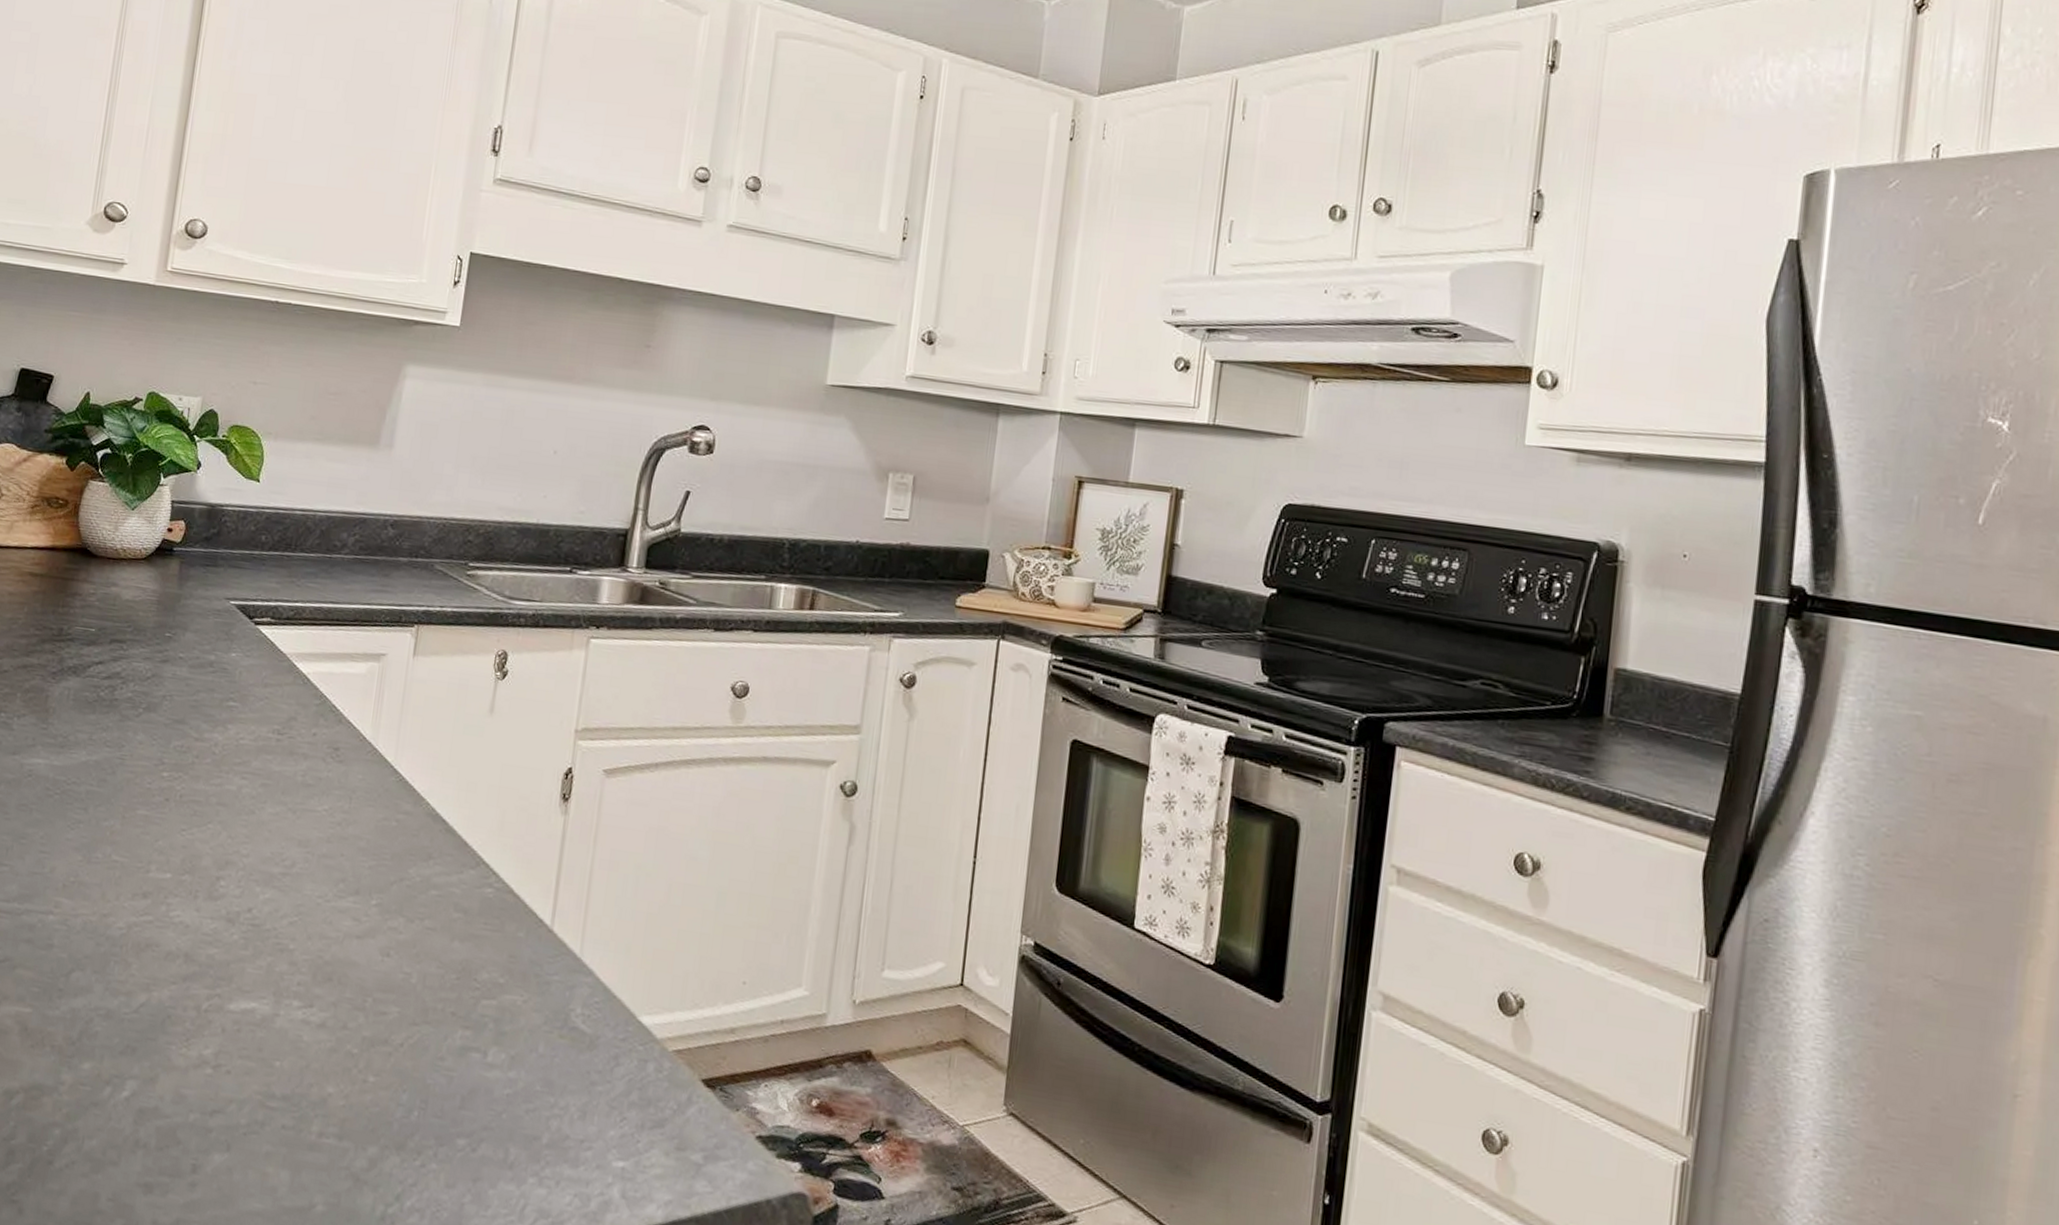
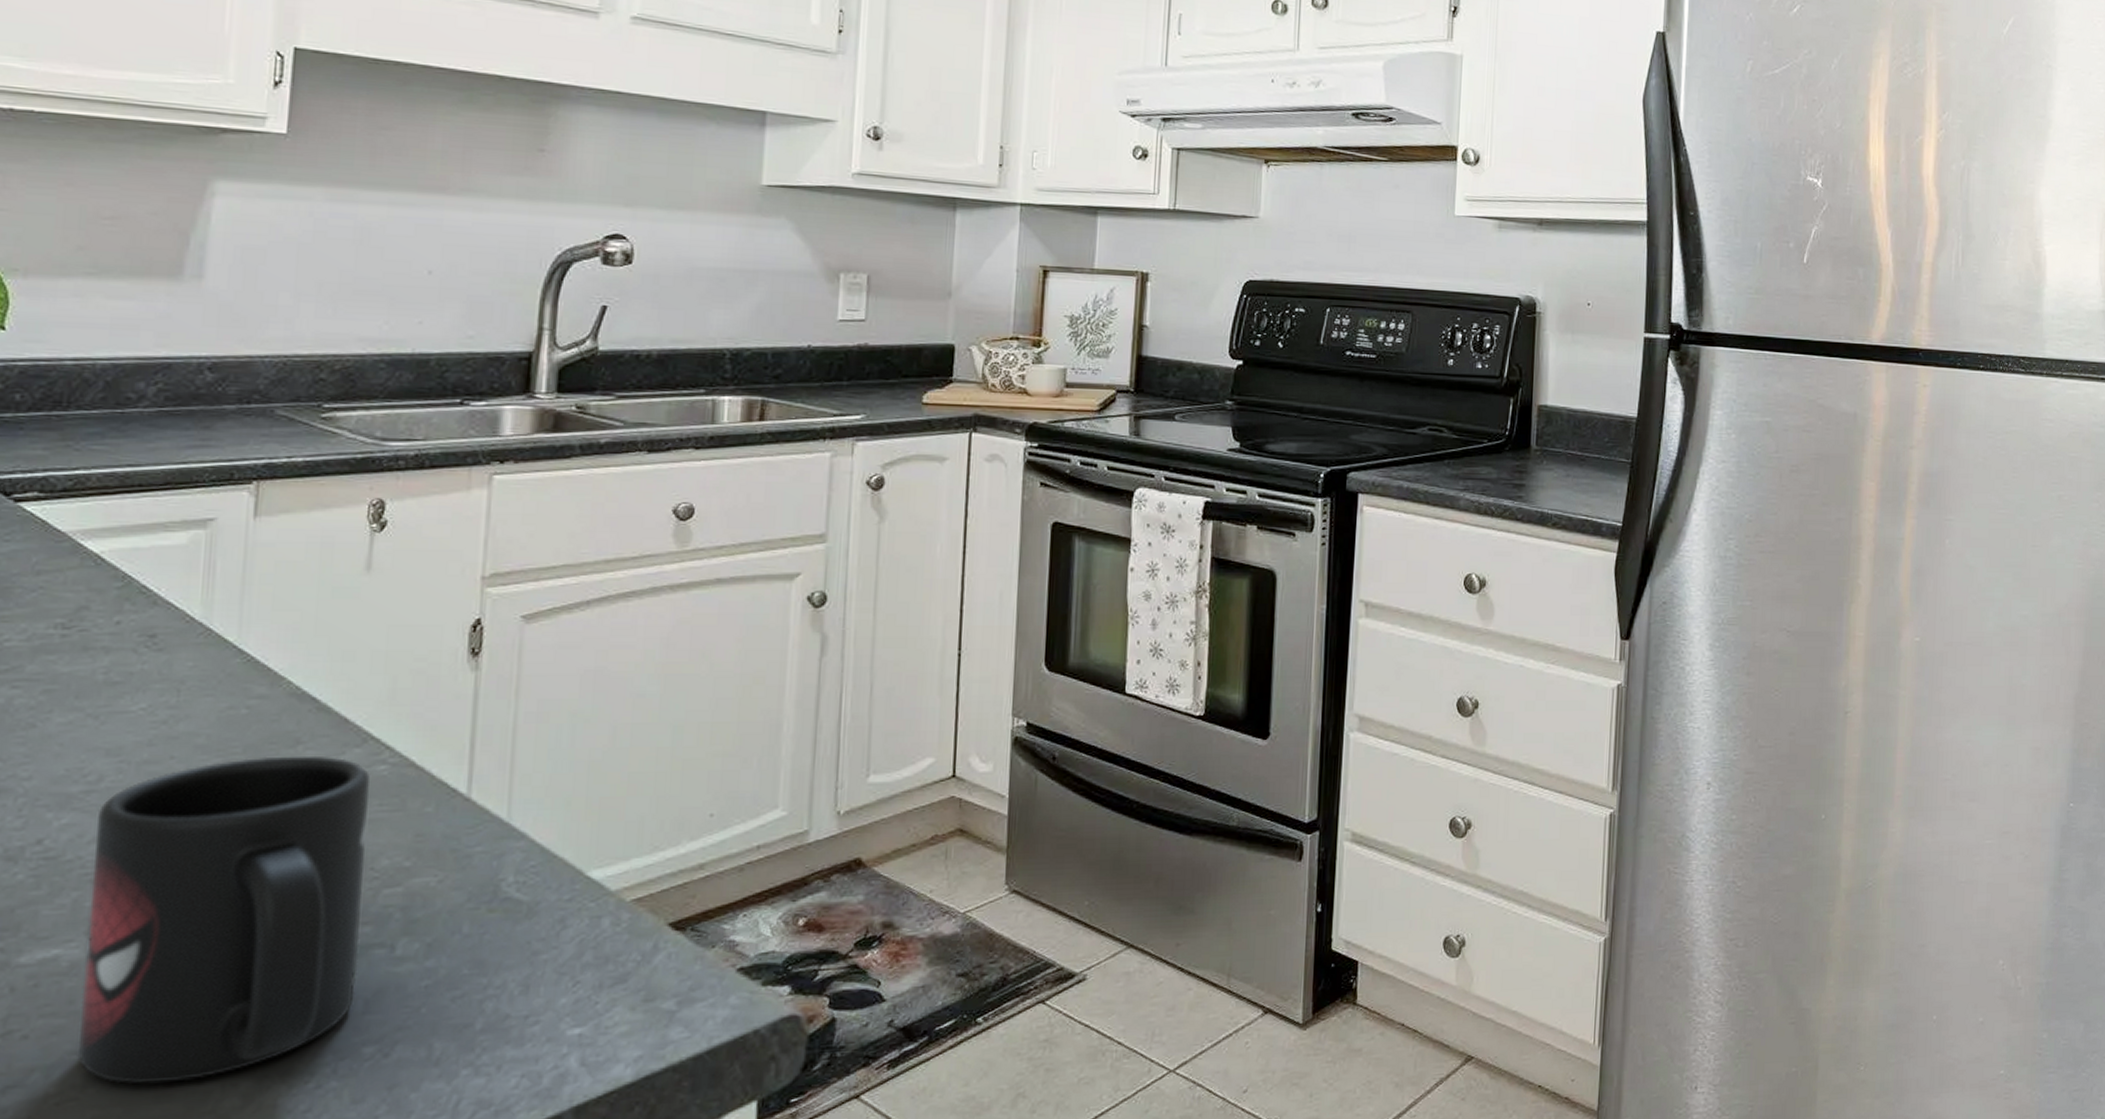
mug: none [261,865,480,1138] -> present [77,755,371,1084]

